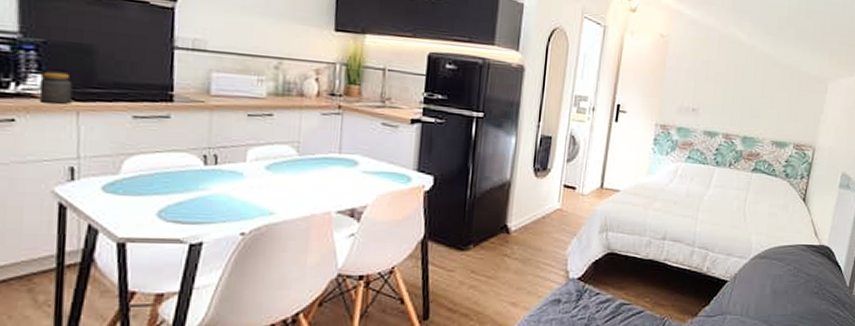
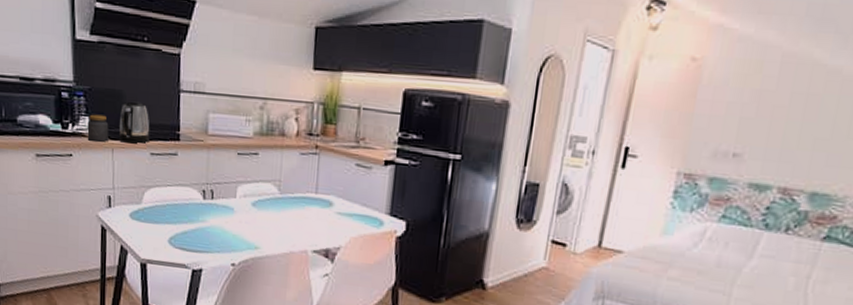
kettle: none [86,57,133,107] -> present [118,101,150,145]

